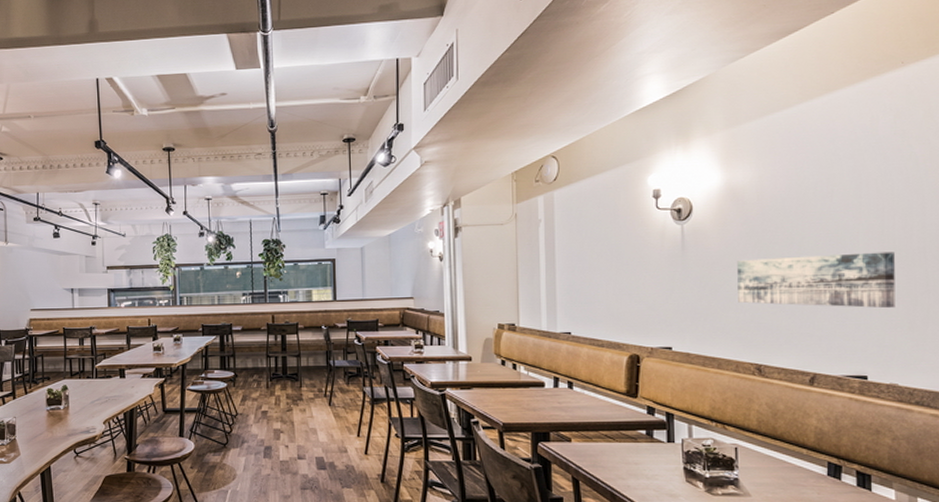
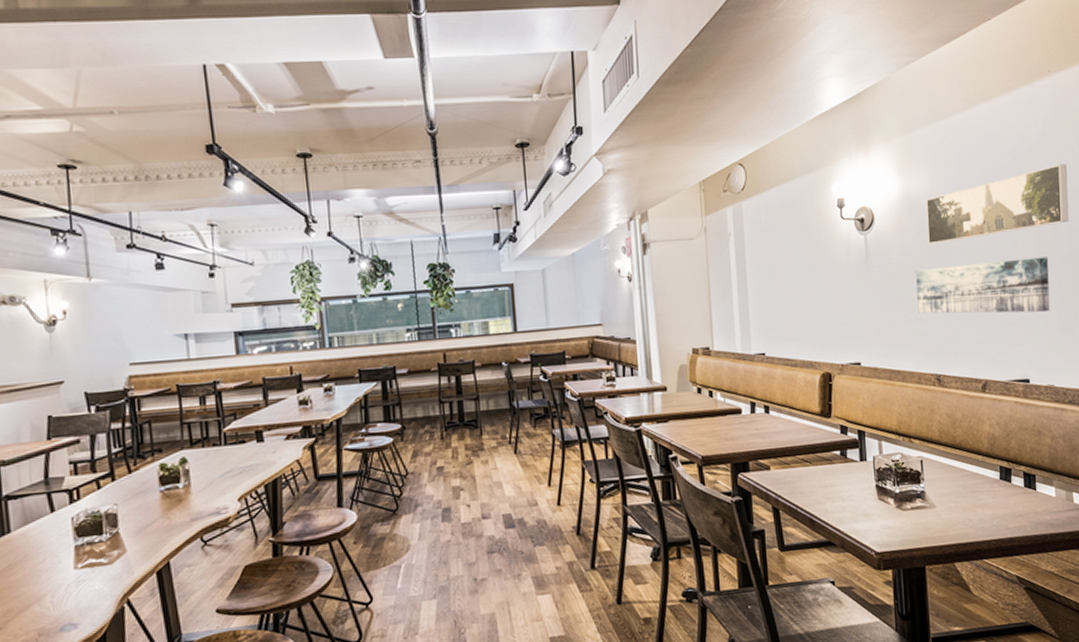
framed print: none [752,157,923,236] -> present [926,164,1069,245]

